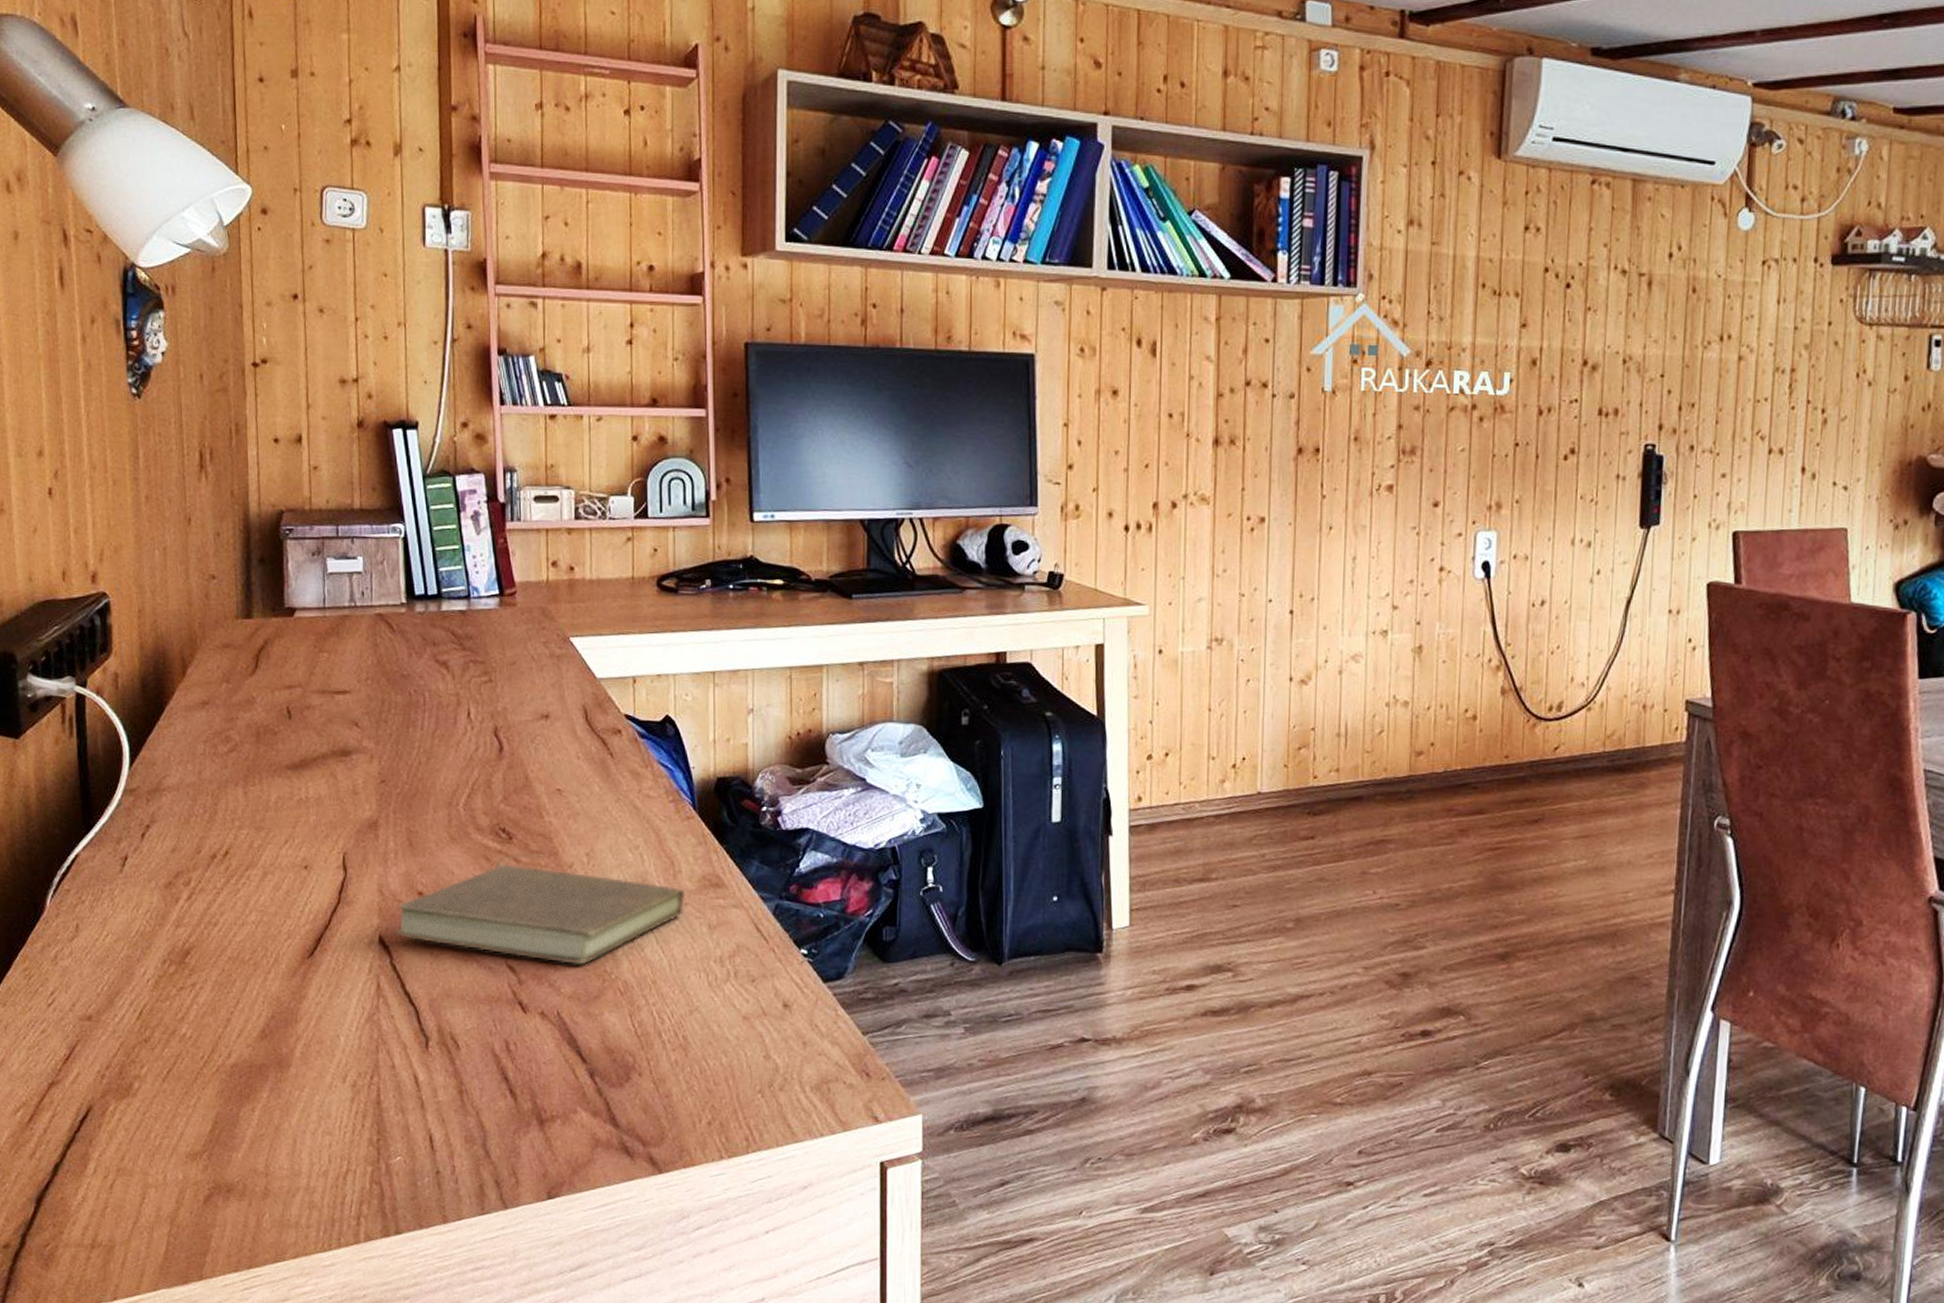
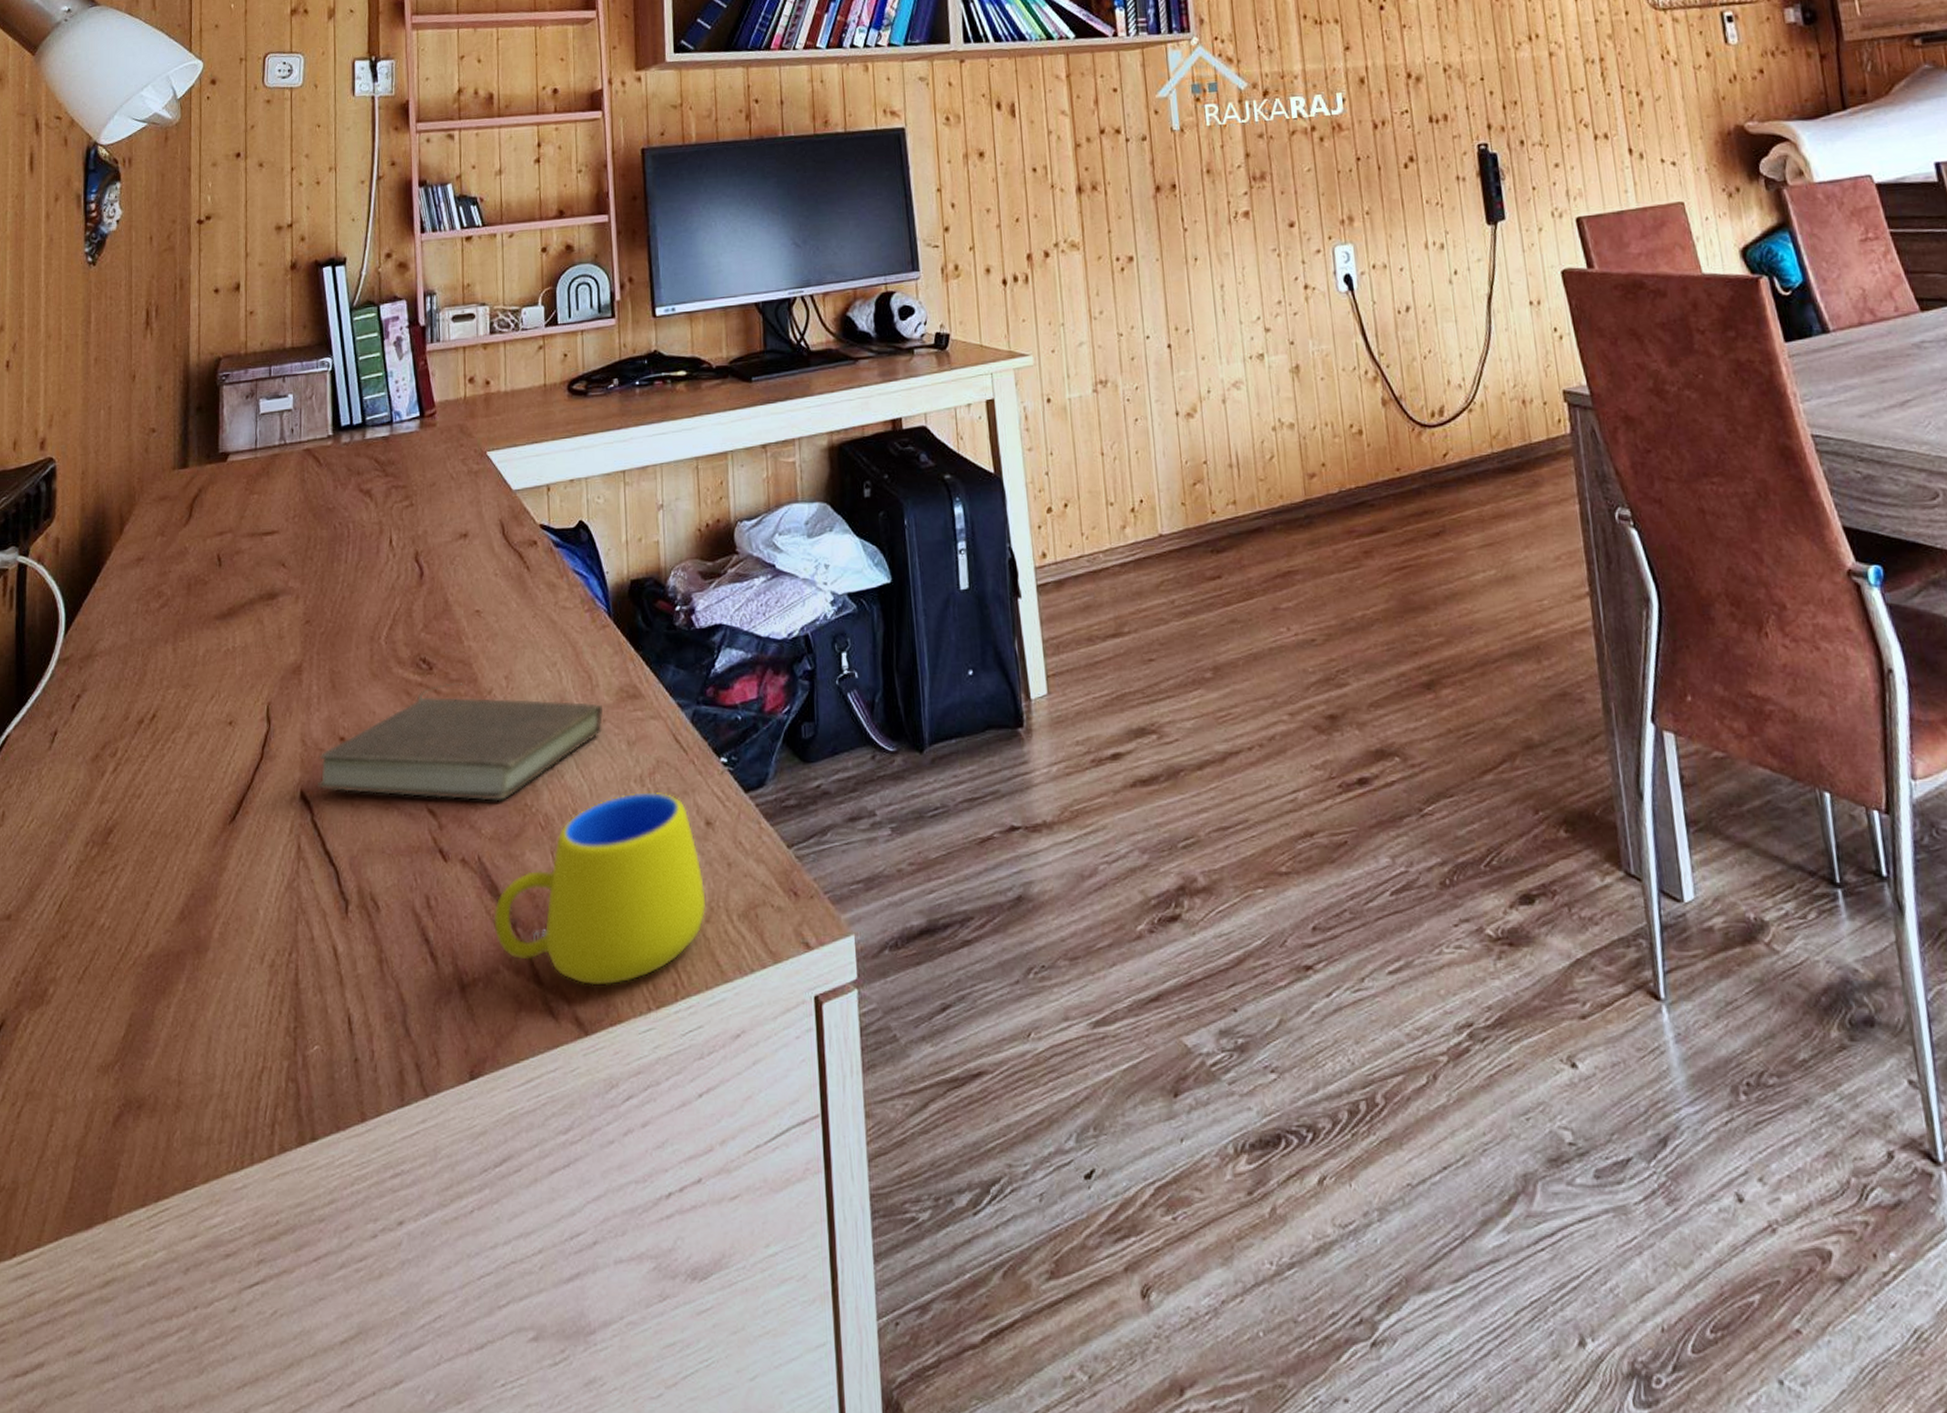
mug: none [573,971,780,1134] -> present [495,791,707,986]

